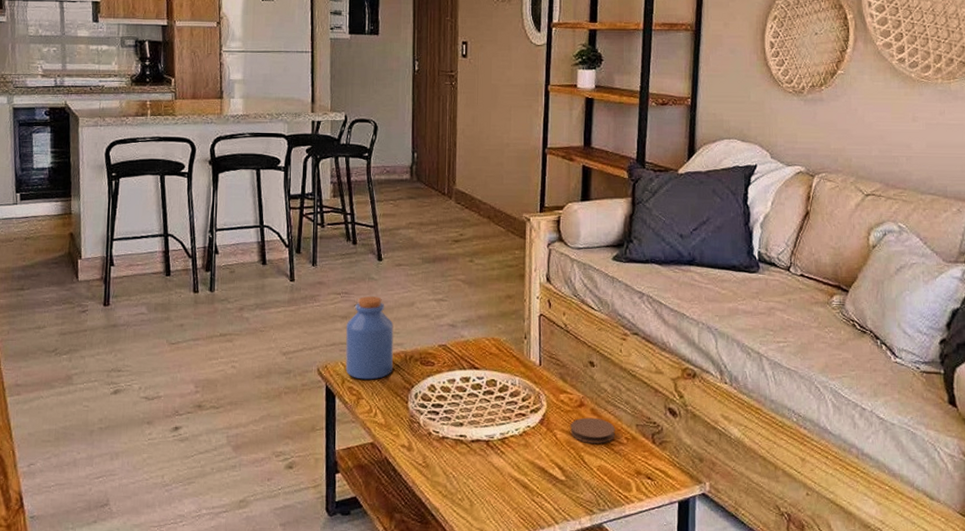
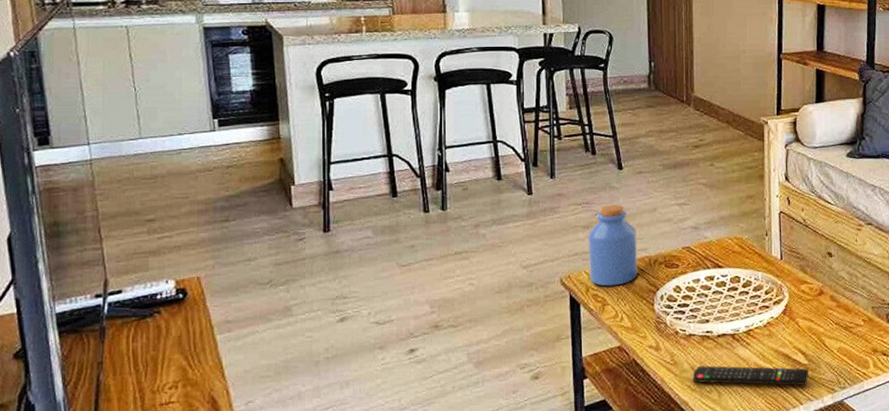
remote control: none [444,471,566,503] -> present [692,365,809,385]
coaster: present [570,417,615,443] -> none [811,304,853,328]

